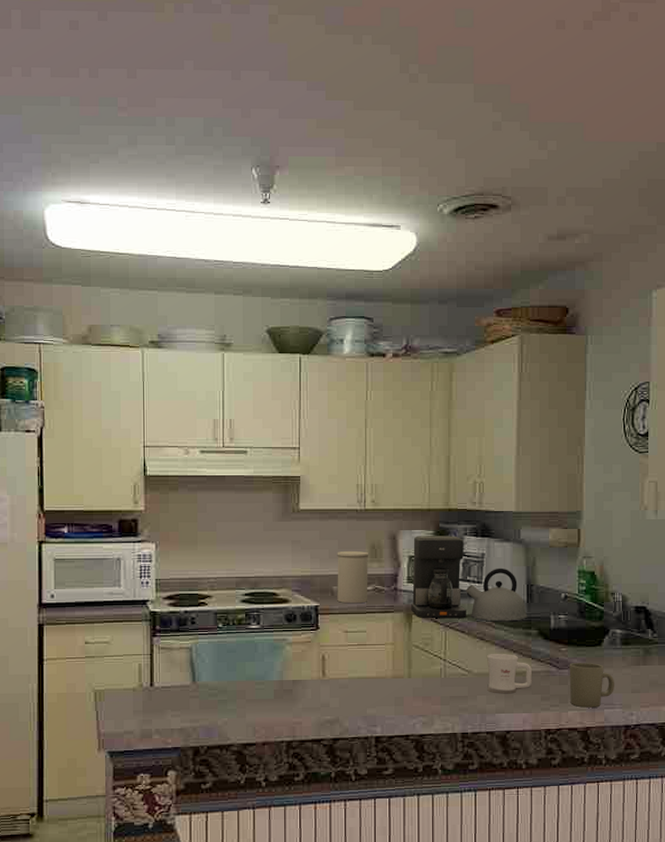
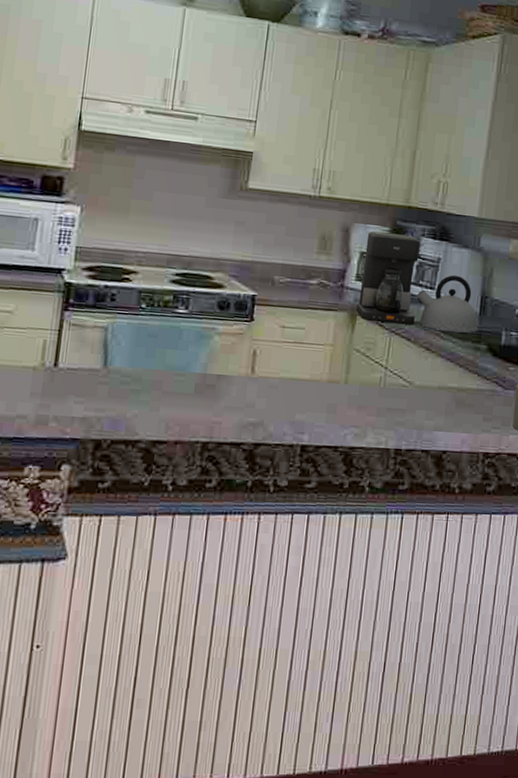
canister: present [337,550,369,604] -> none [277,239,318,298]
mug: present [487,654,532,694] -> none [427,366,477,412]

